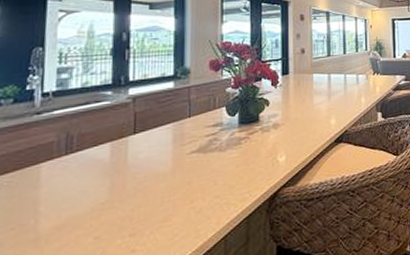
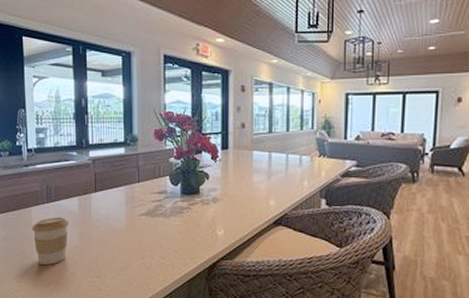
coffee cup: none [39,169,96,236] -> present [32,217,69,266]

